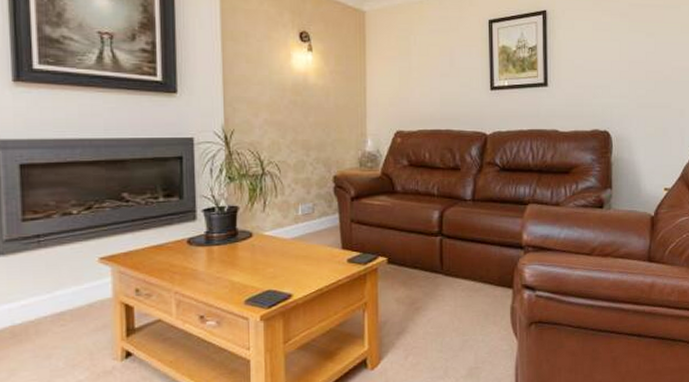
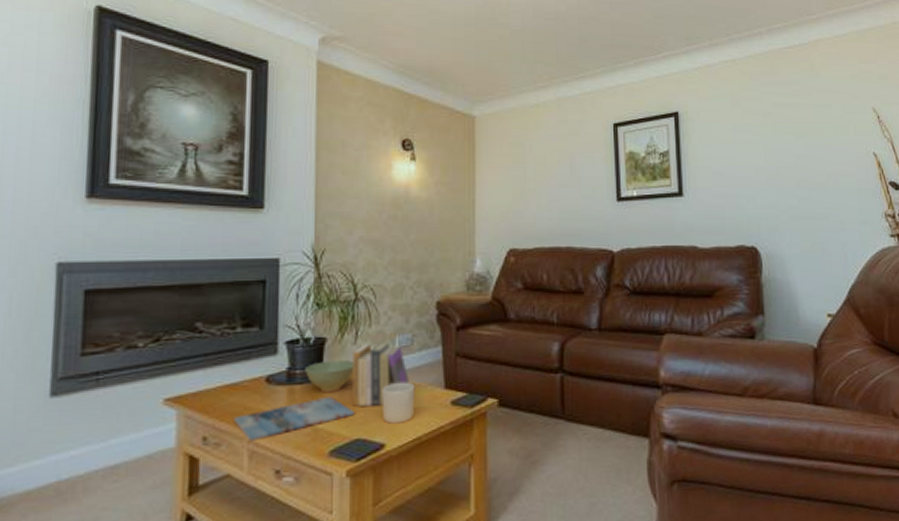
magazine: none [161,255,265,292] -> present [233,396,354,441]
bowl: none [221,225,264,253] -> present [305,360,355,393]
books: none [261,211,311,265] -> present [351,343,409,408]
mug: none [288,243,317,278] -> present [382,382,415,424]

